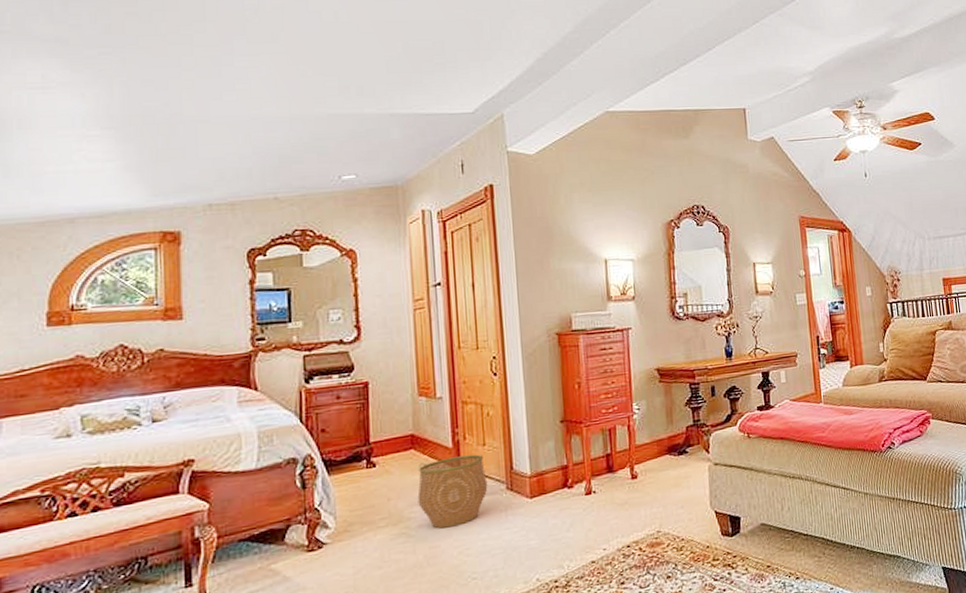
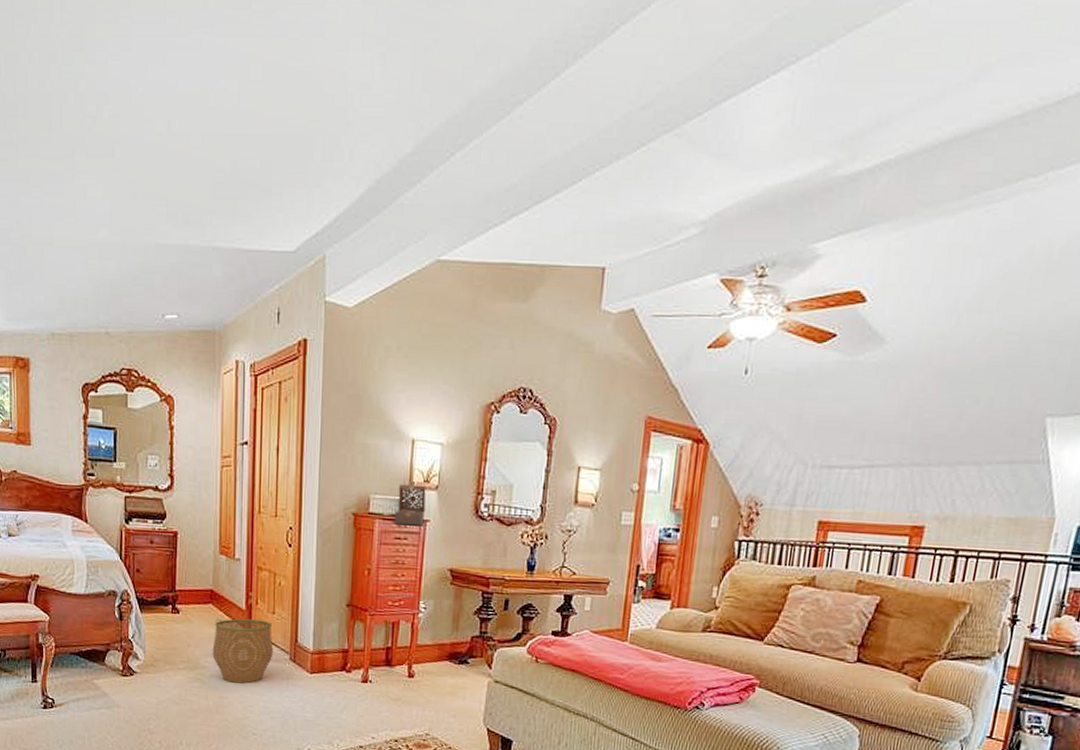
jewelry box: none [597,298,626,337] -> present [394,484,426,526]

